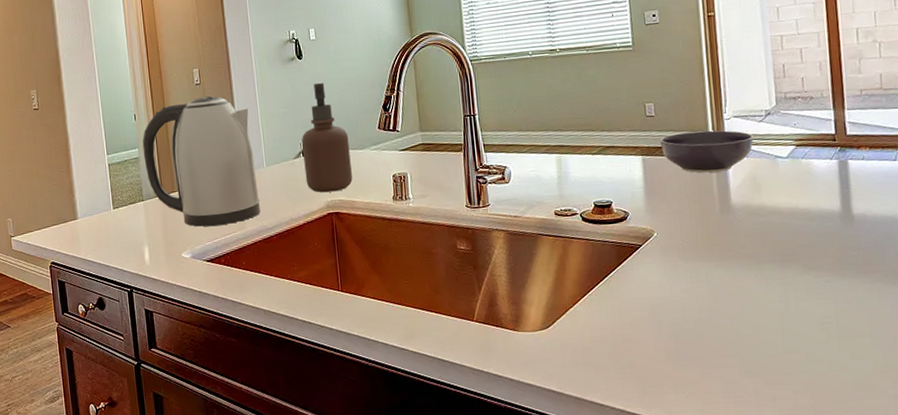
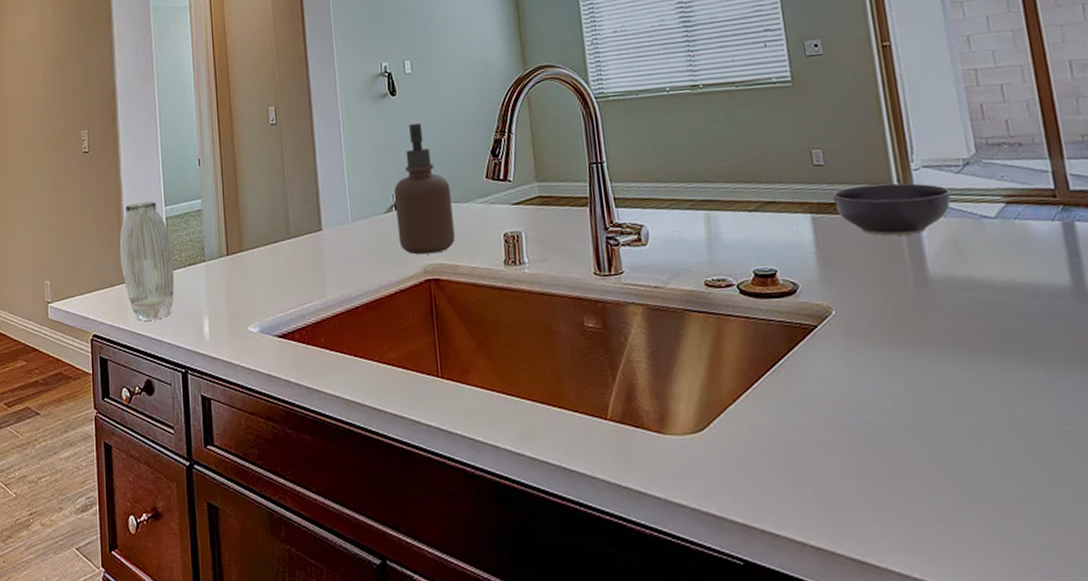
vase: none [69,151,119,250] -> present [119,201,175,321]
kettle: present [142,95,260,227] -> none [206,137,344,294]

